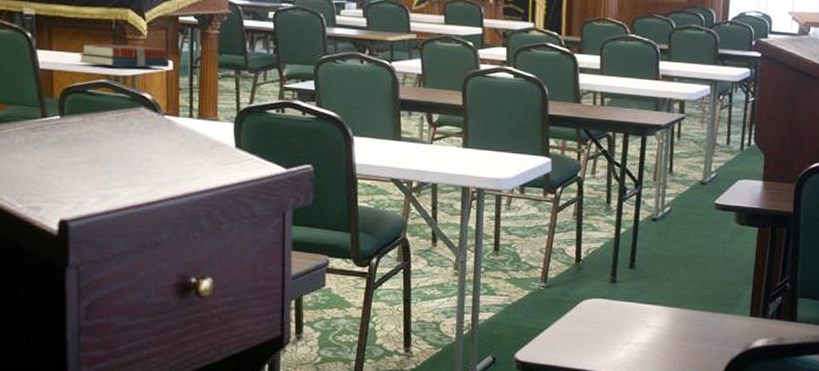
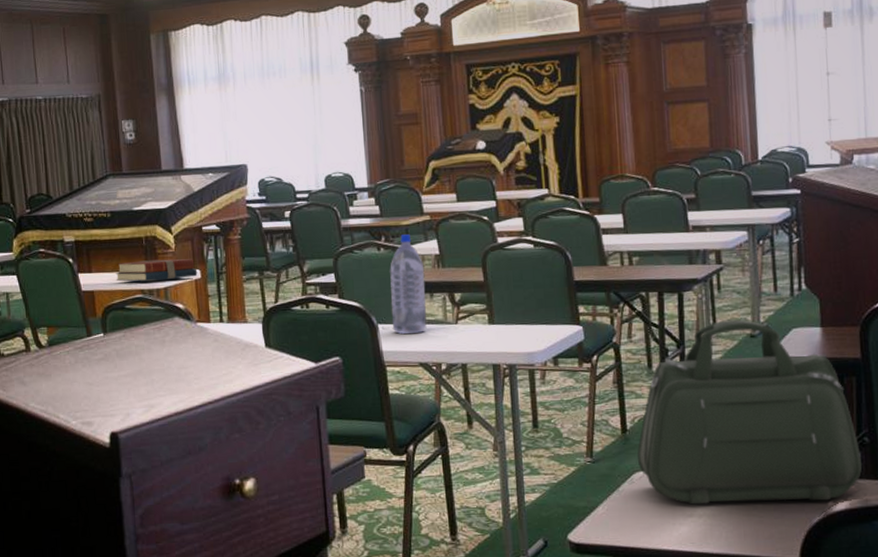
water bottle: none [367,50,406,149] -> present [390,234,427,334]
handbag: none [587,166,782,337] -> present [636,319,862,505]

